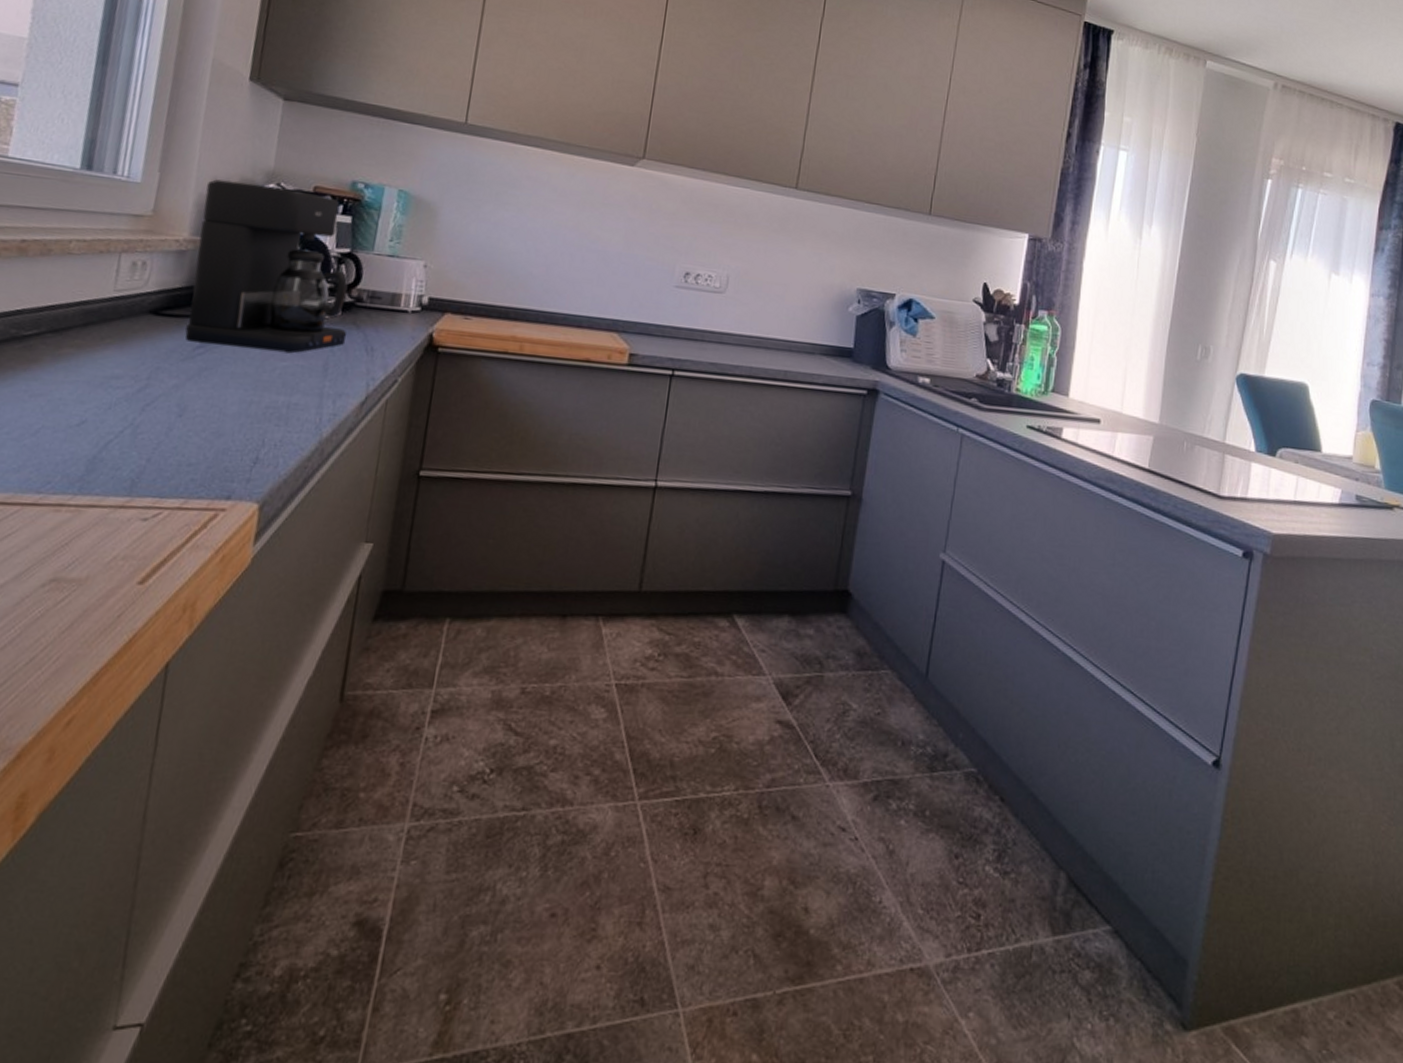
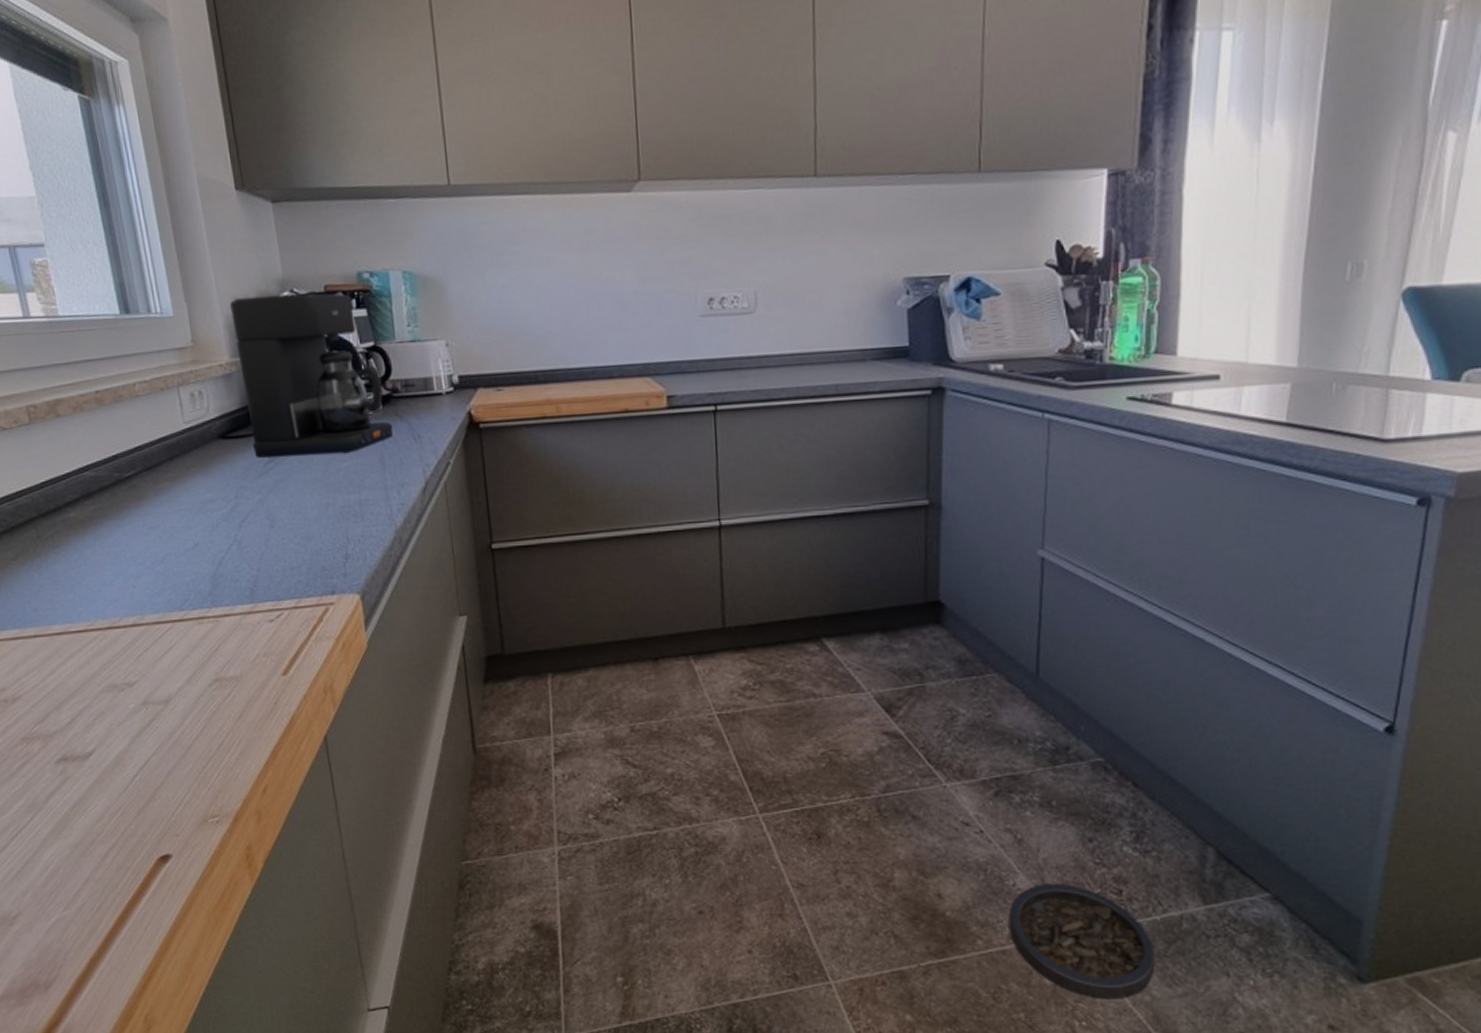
pet bowl: none [869,901,1005,1042] -> present [1009,883,1155,999]

